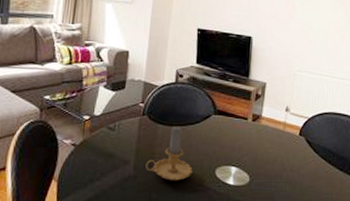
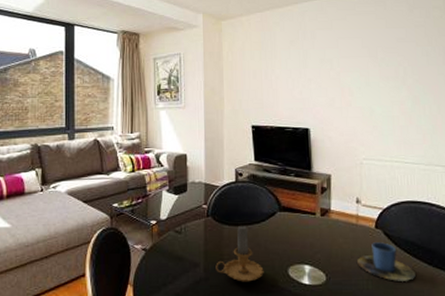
cup: none [279,148,328,184] -> present [357,242,416,281]

